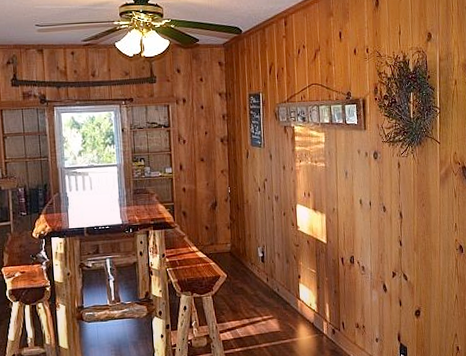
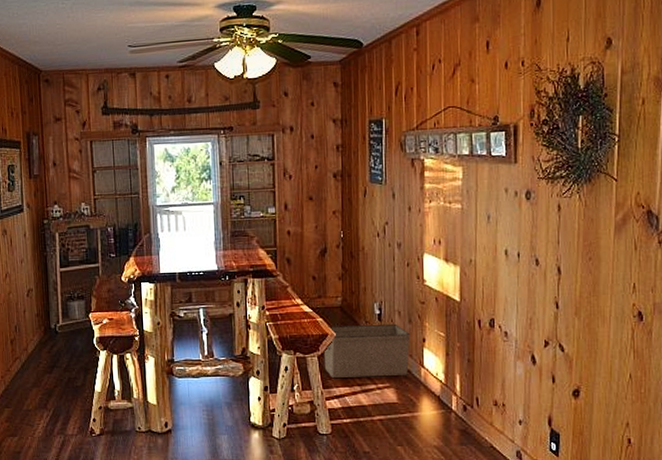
storage bin: none [217,264,288,313] -> present [324,323,411,378]

